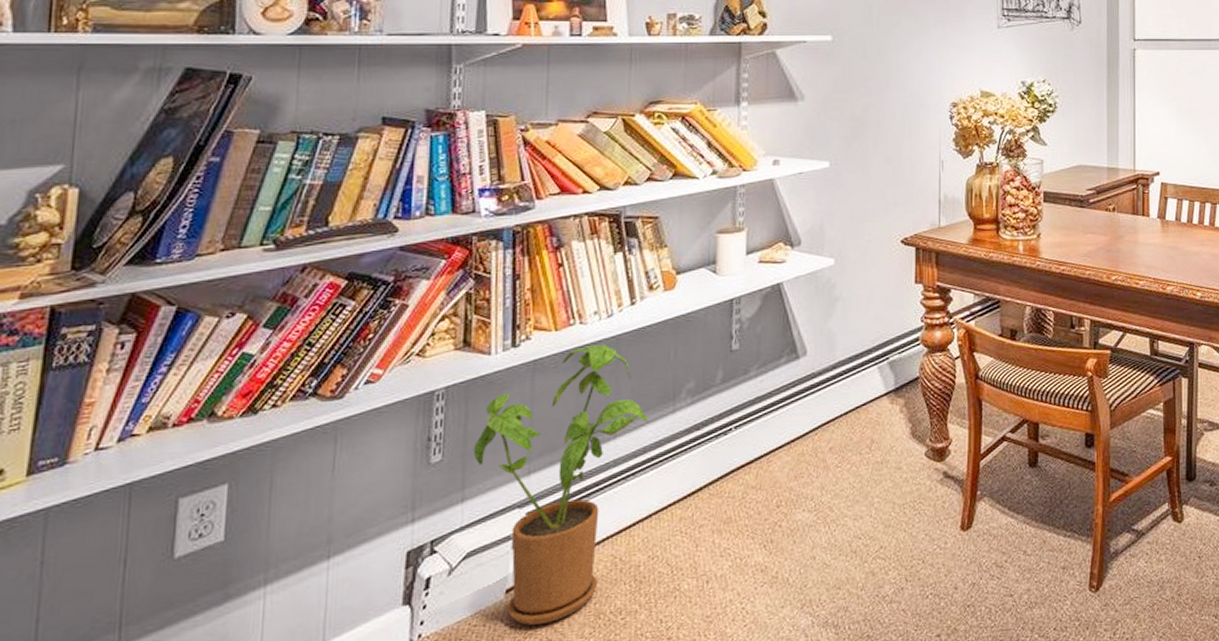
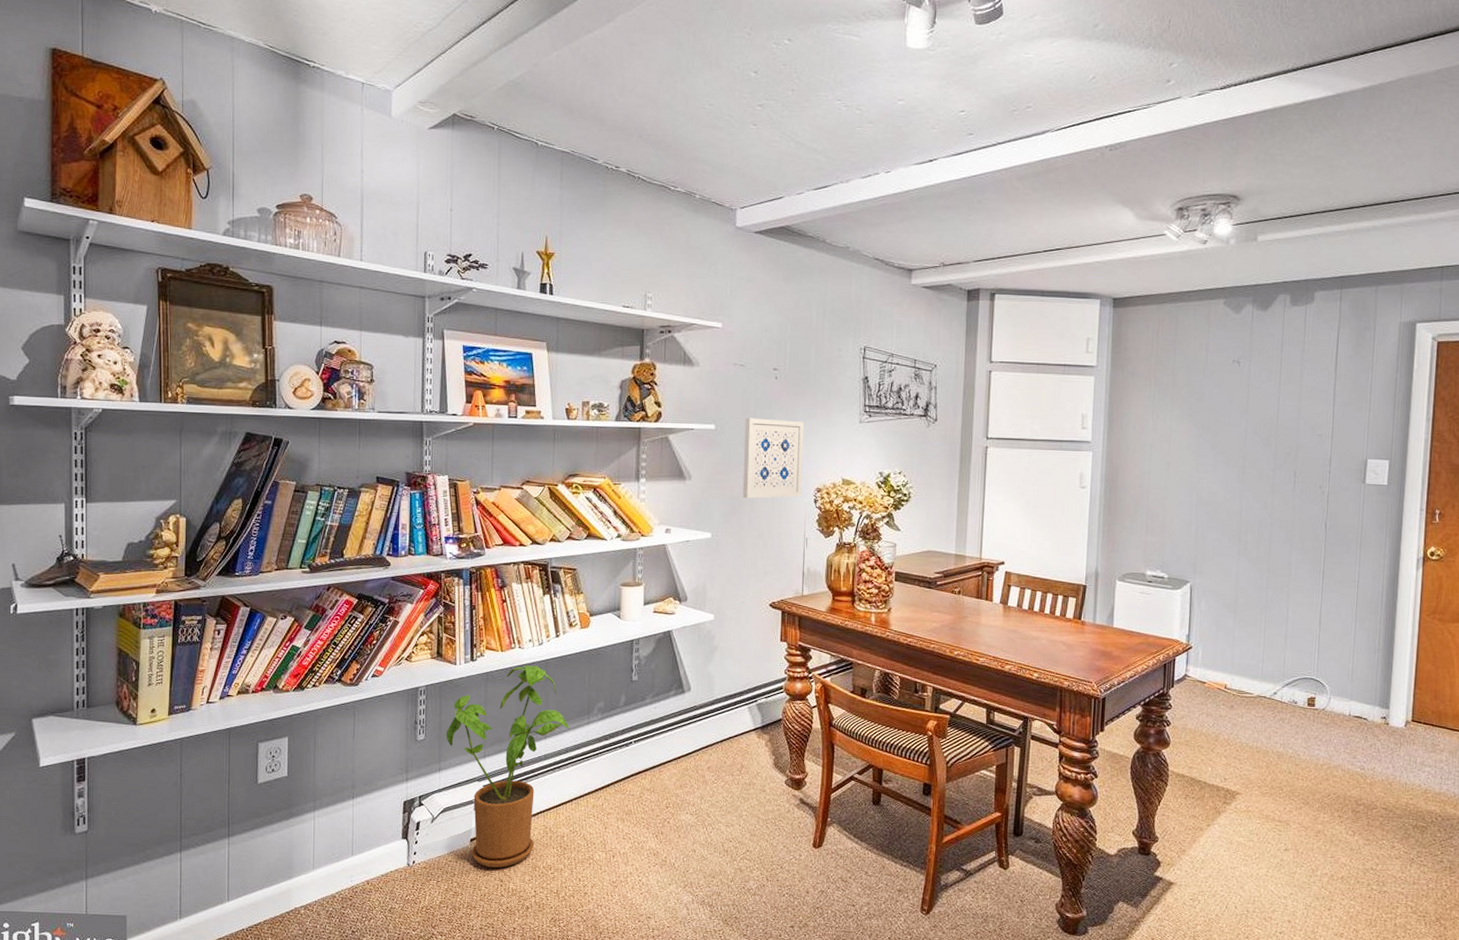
wall art: none [866,26,936,119] -> present [742,417,805,499]

